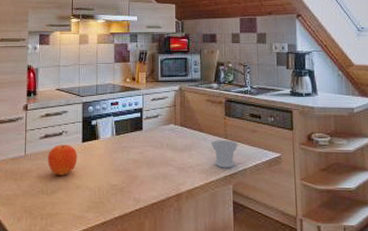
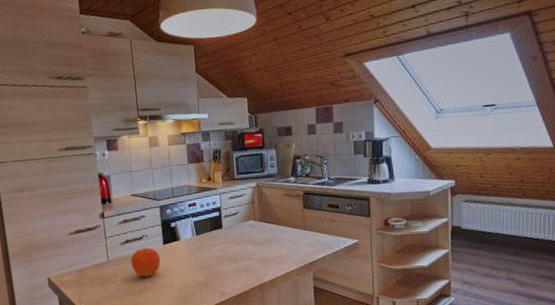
cup: present [210,140,238,168] -> none [290,231,317,257]

